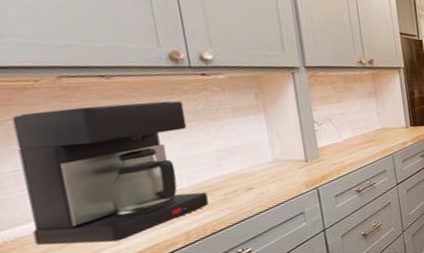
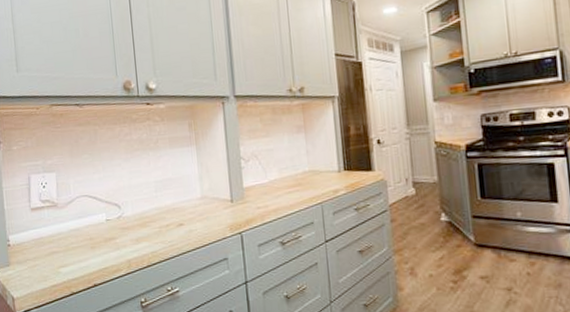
coffee maker: present [11,101,209,246] -> none [22,129,146,259]

